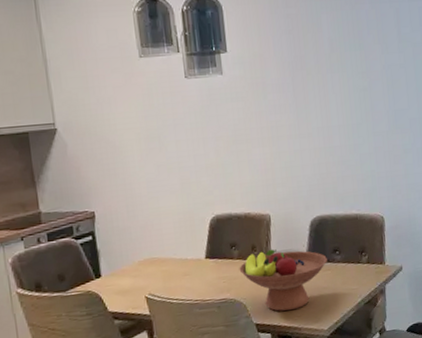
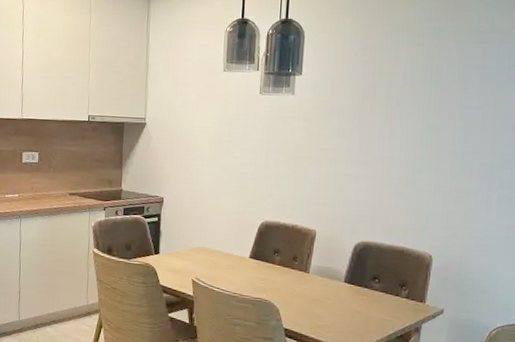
fruit bowl: present [239,249,327,311] -> none [278,262,365,325]

